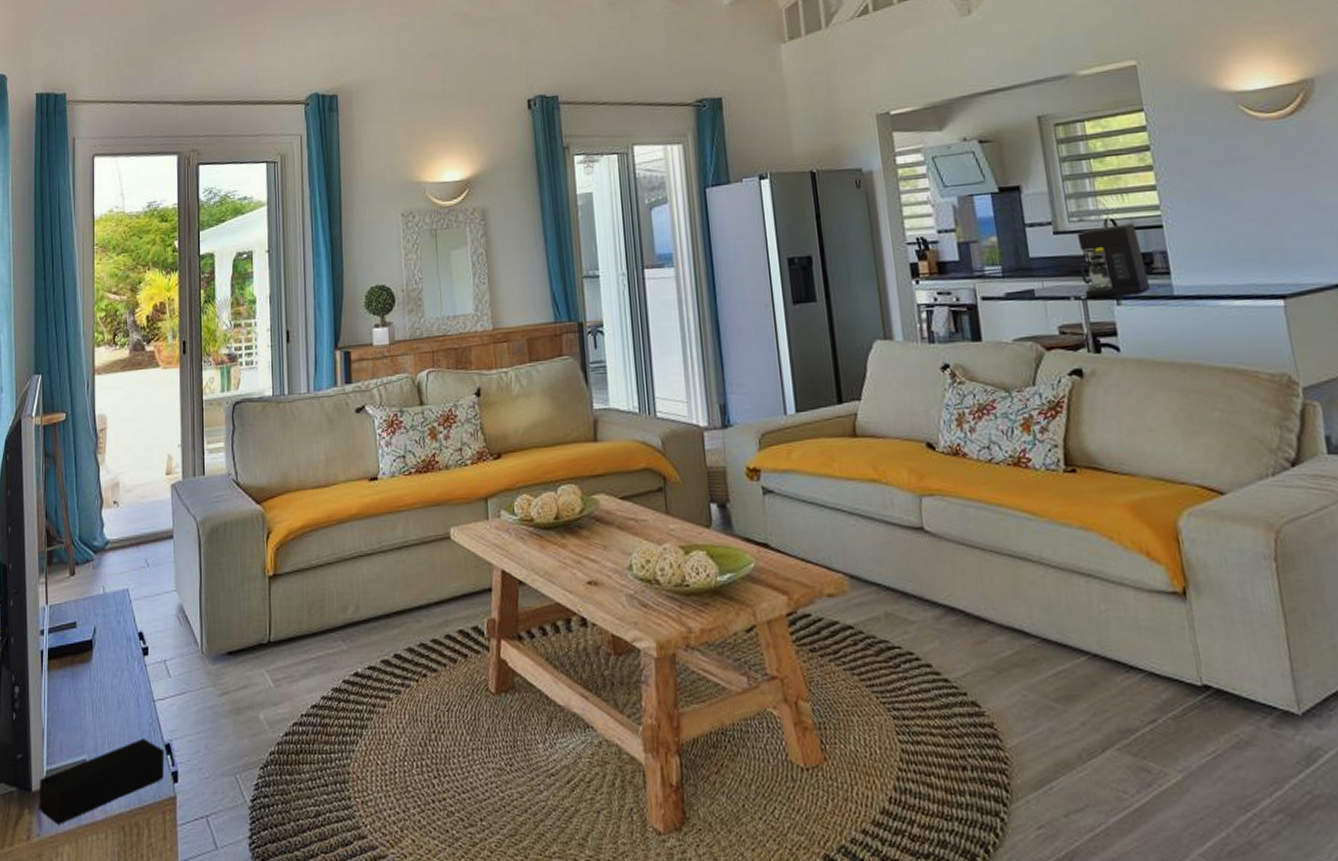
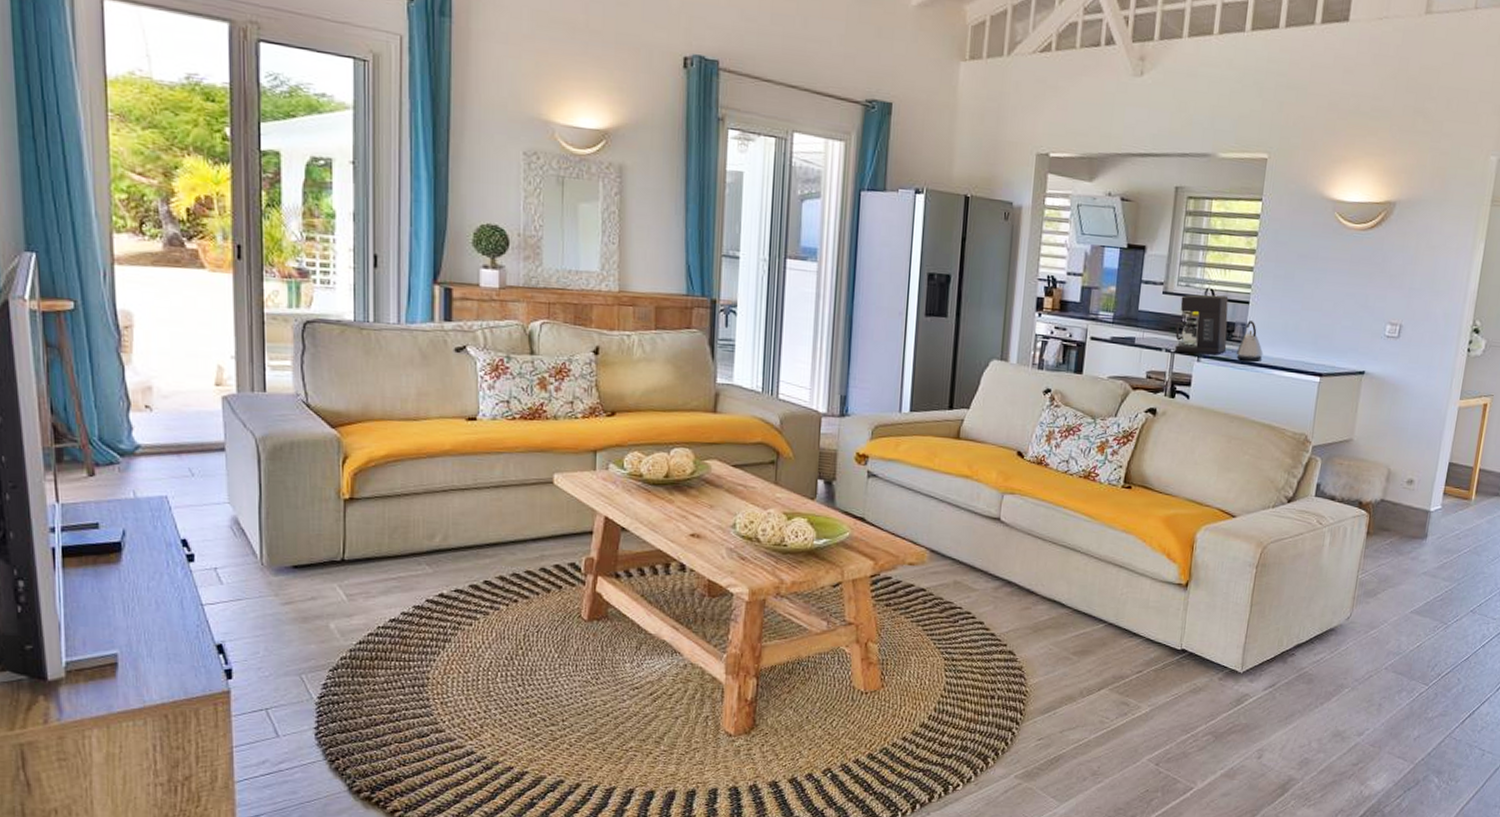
speaker: present [39,738,165,825] -> none [56,638,216,711]
kettle: none [1164,246,1200,297] -> present [1236,321,1264,363]

